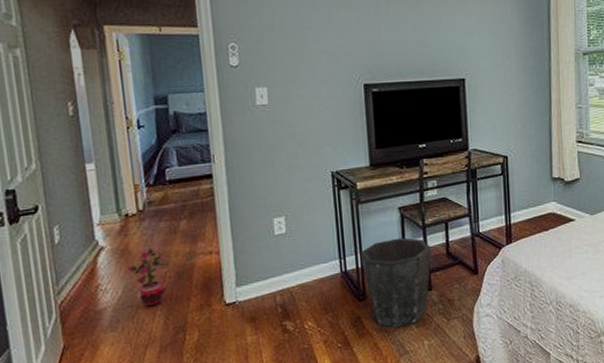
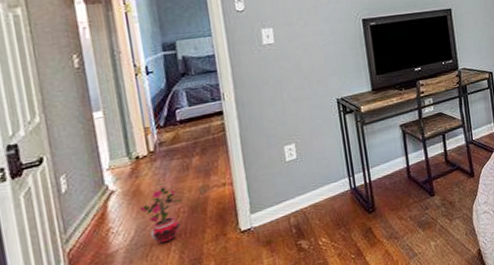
waste bin: present [360,238,432,328] -> none [367,151,433,234]

